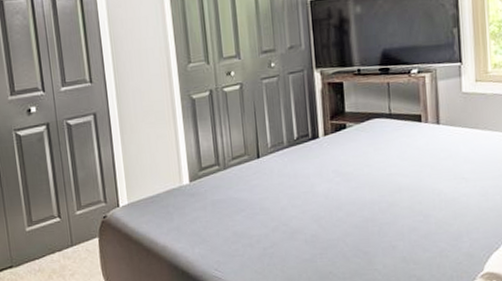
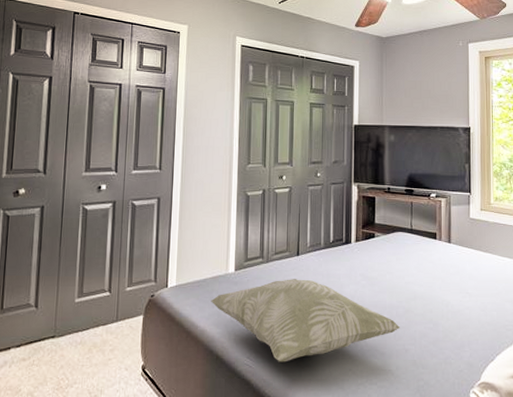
decorative pillow: none [168,183,385,272] -> present [211,279,400,362]

